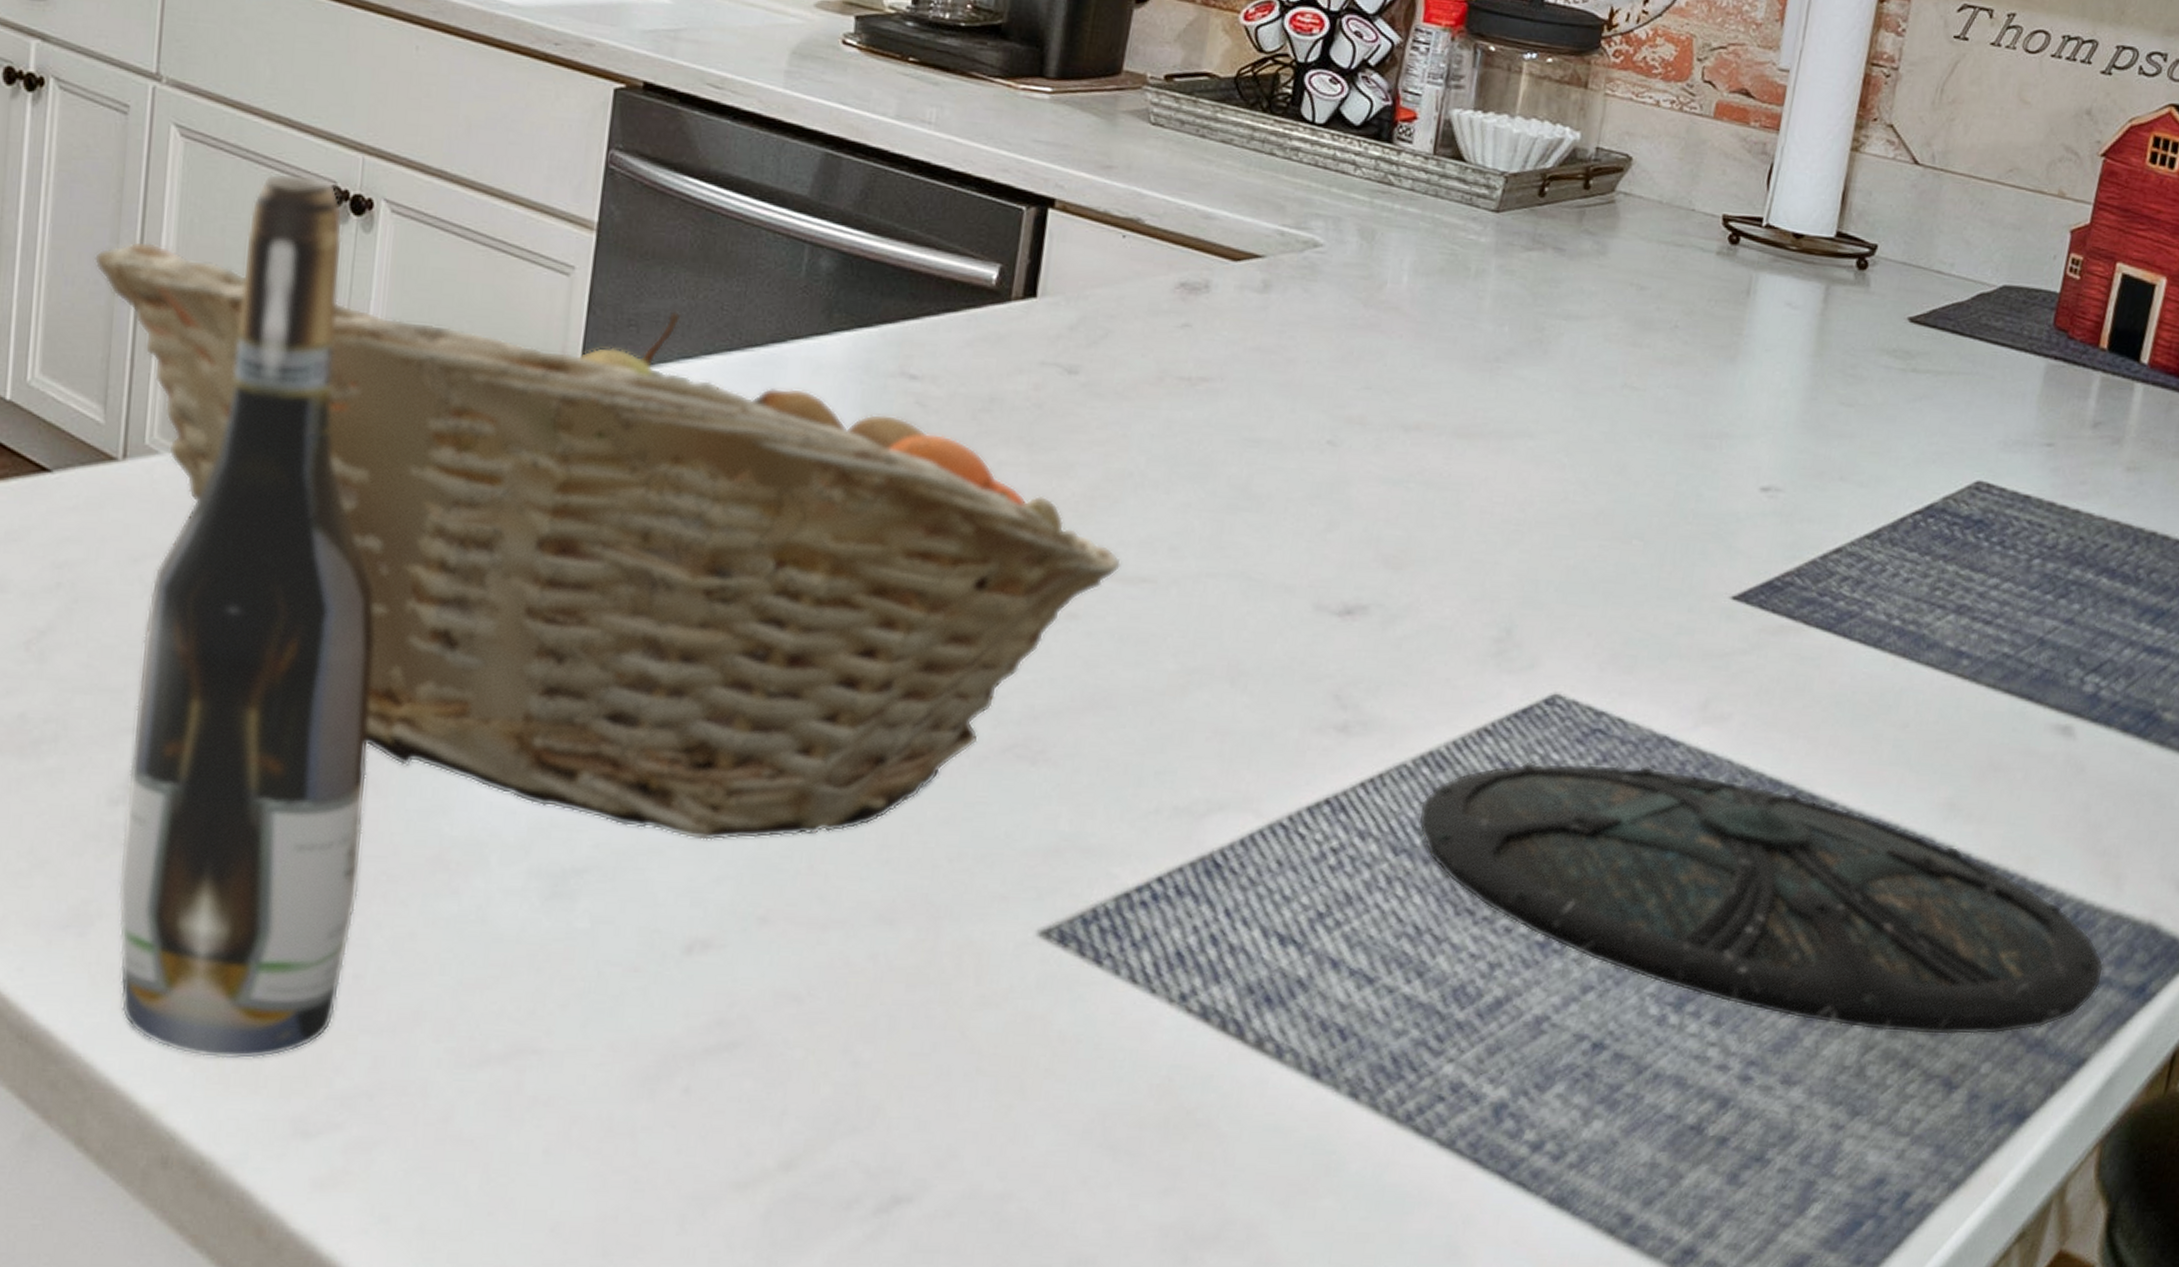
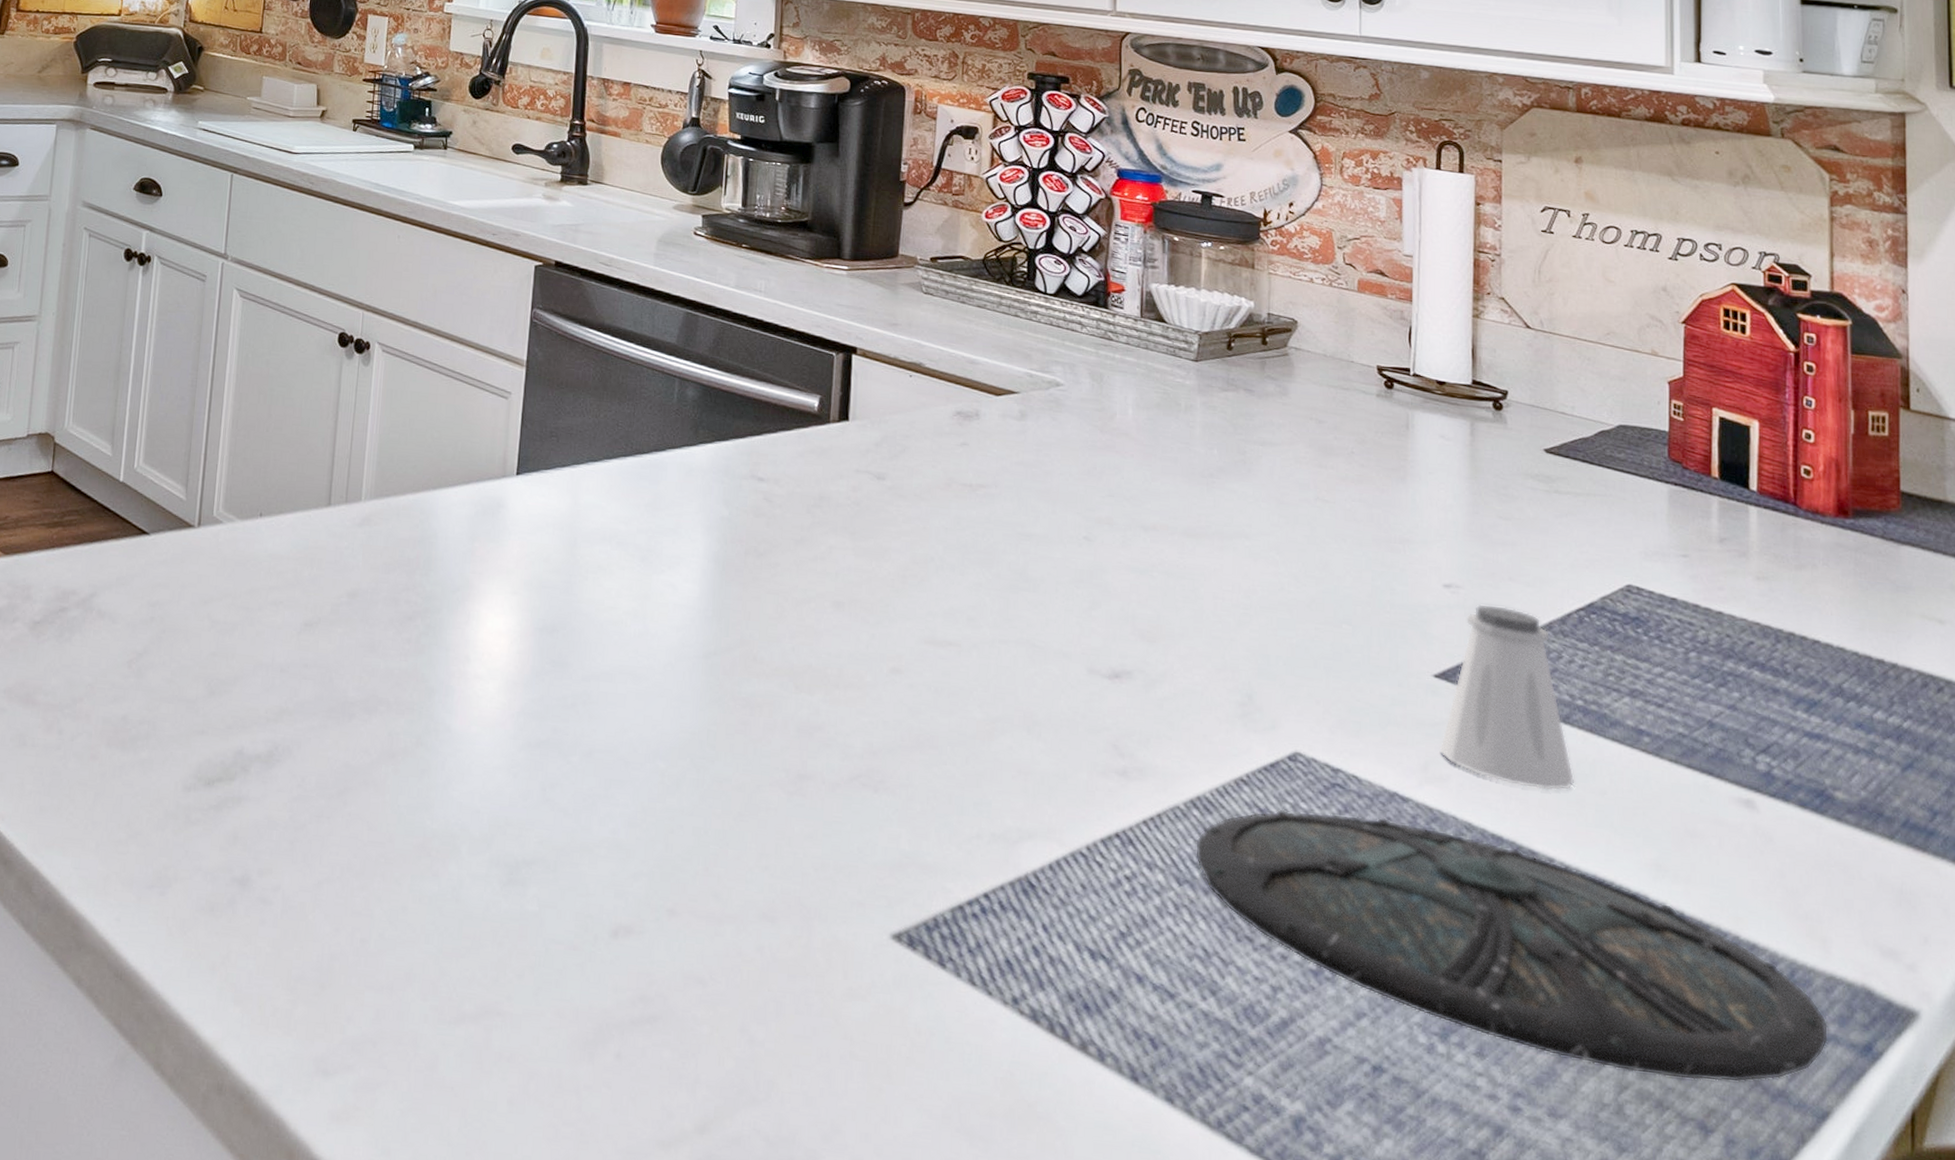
fruit basket: present [94,240,1122,841] -> none [181,369,932,843]
wine bottle: present [117,173,375,1060] -> none [188,323,374,1006]
saltshaker: none [1724,509,1877,726] -> present [1439,603,1575,791]

